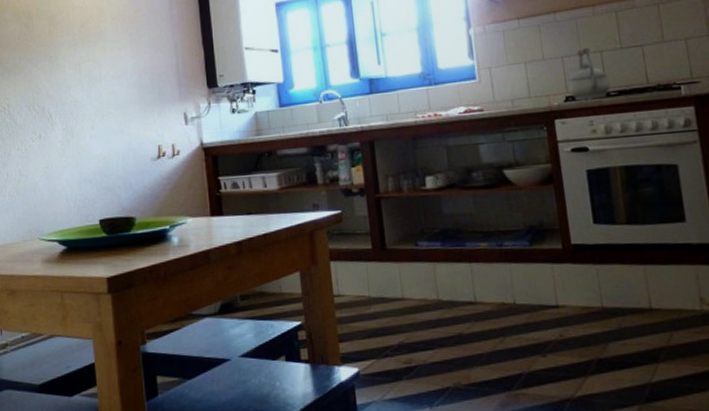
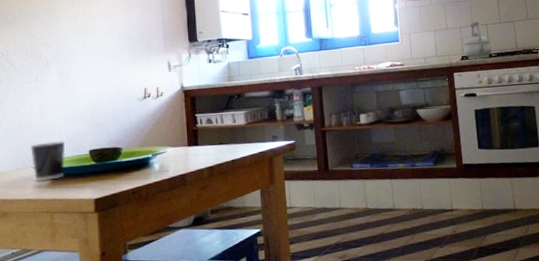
mug: none [35,208,74,255] -> present [29,141,65,181]

